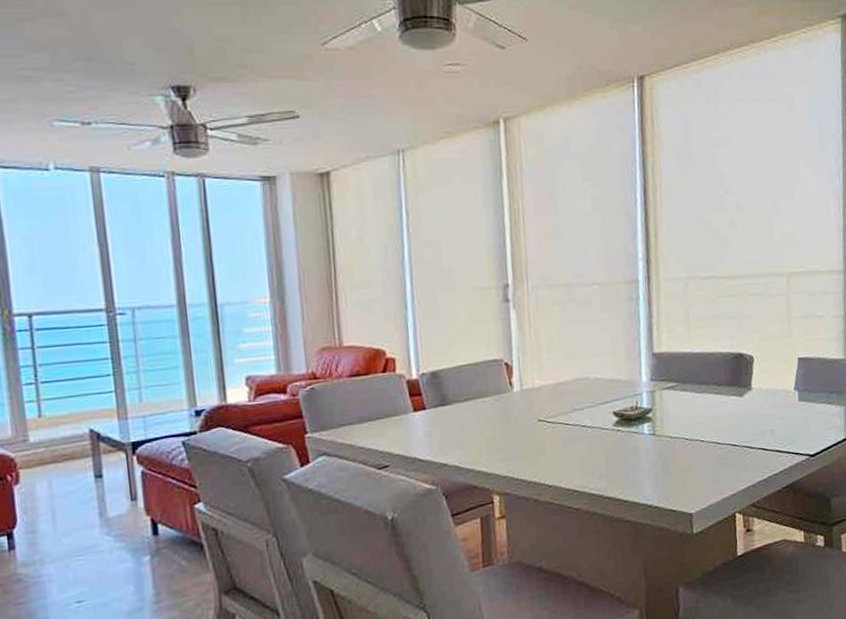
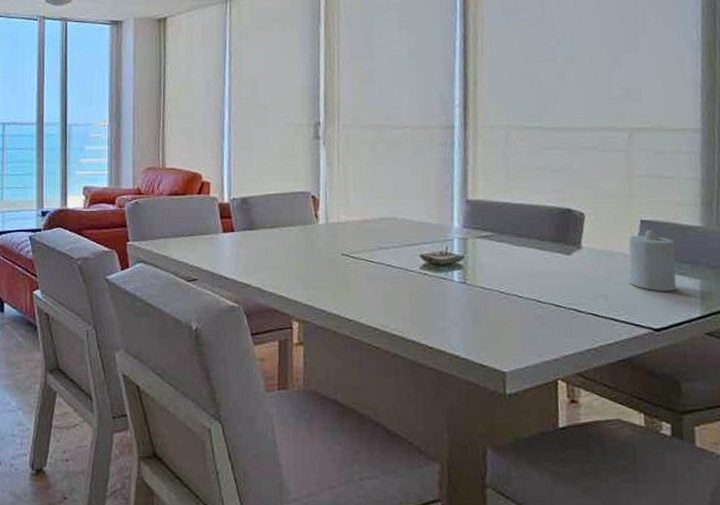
candle: none [789,365,827,421] -> present [628,229,677,291]

